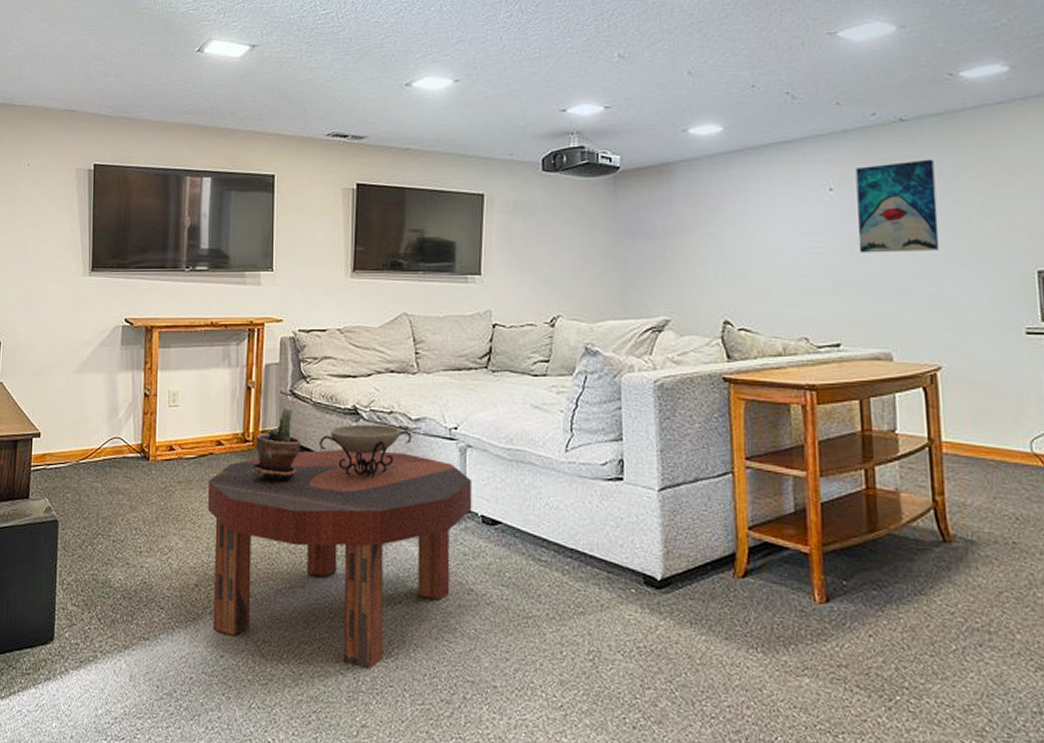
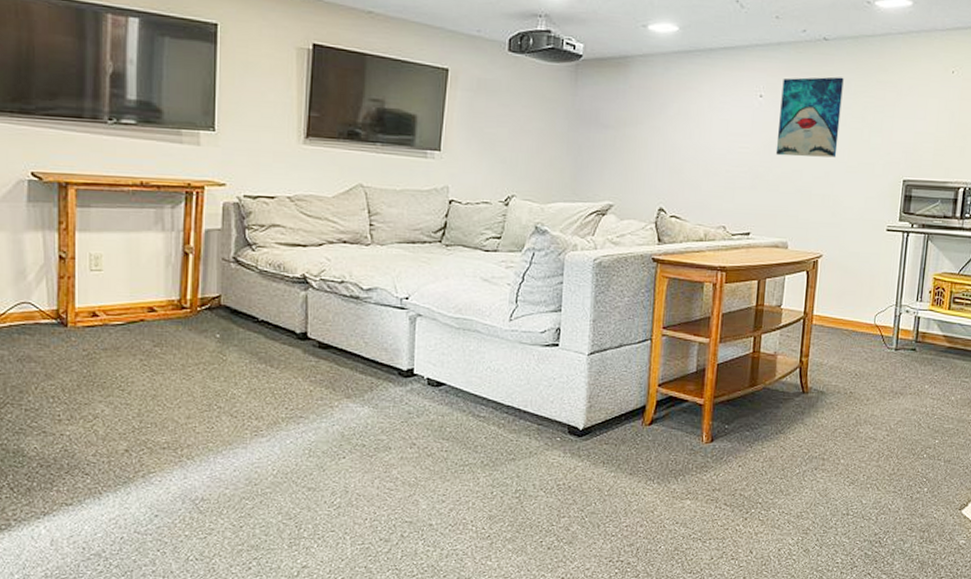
coffee table: present [207,449,472,670] -> none [138,317,420,518]
potted plant: present [252,406,301,481] -> none [189,273,245,348]
decorative bowl: present [319,424,412,478] -> none [265,293,362,345]

